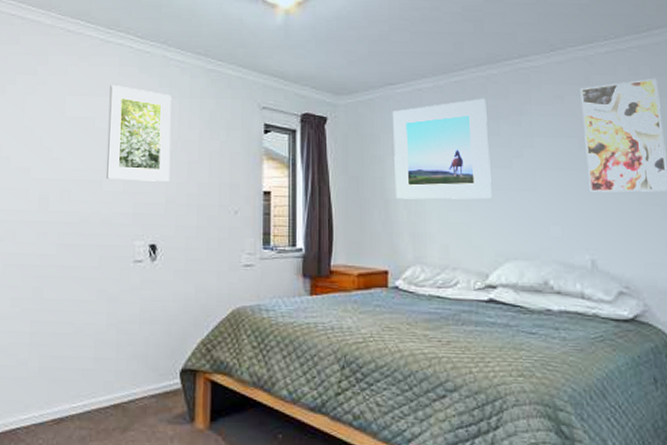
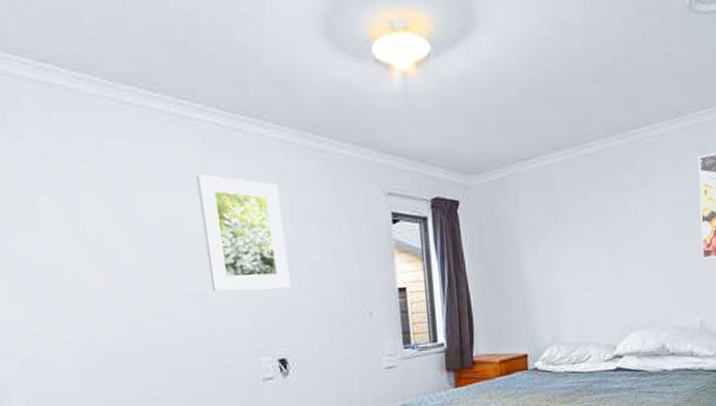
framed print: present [392,98,492,200] -> none [525,171,620,283]

